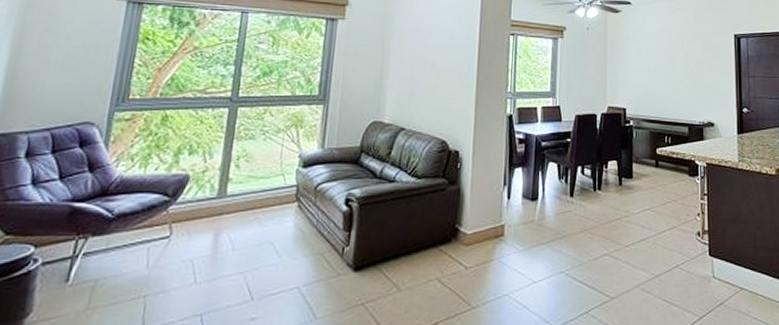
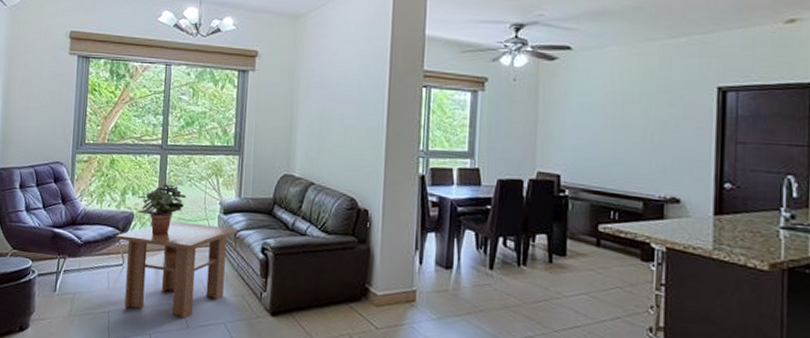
coffee table: none [162,180,319,290] -> present [116,221,238,319]
potted plant: none [194,139,259,197] -> present [136,183,187,236]

